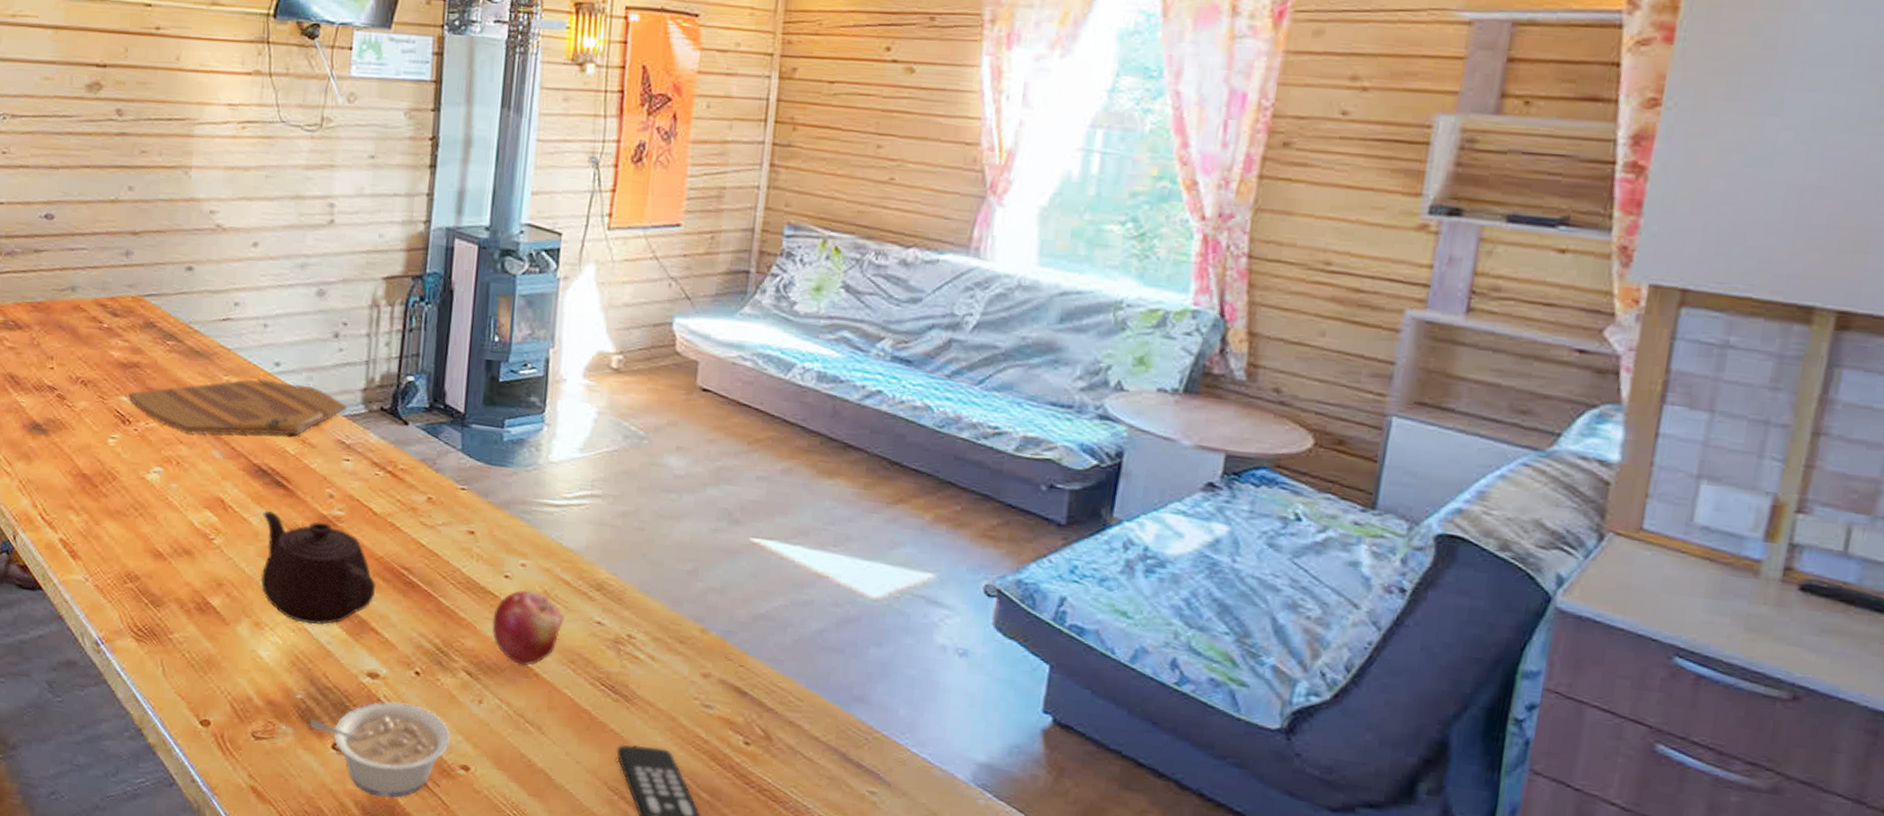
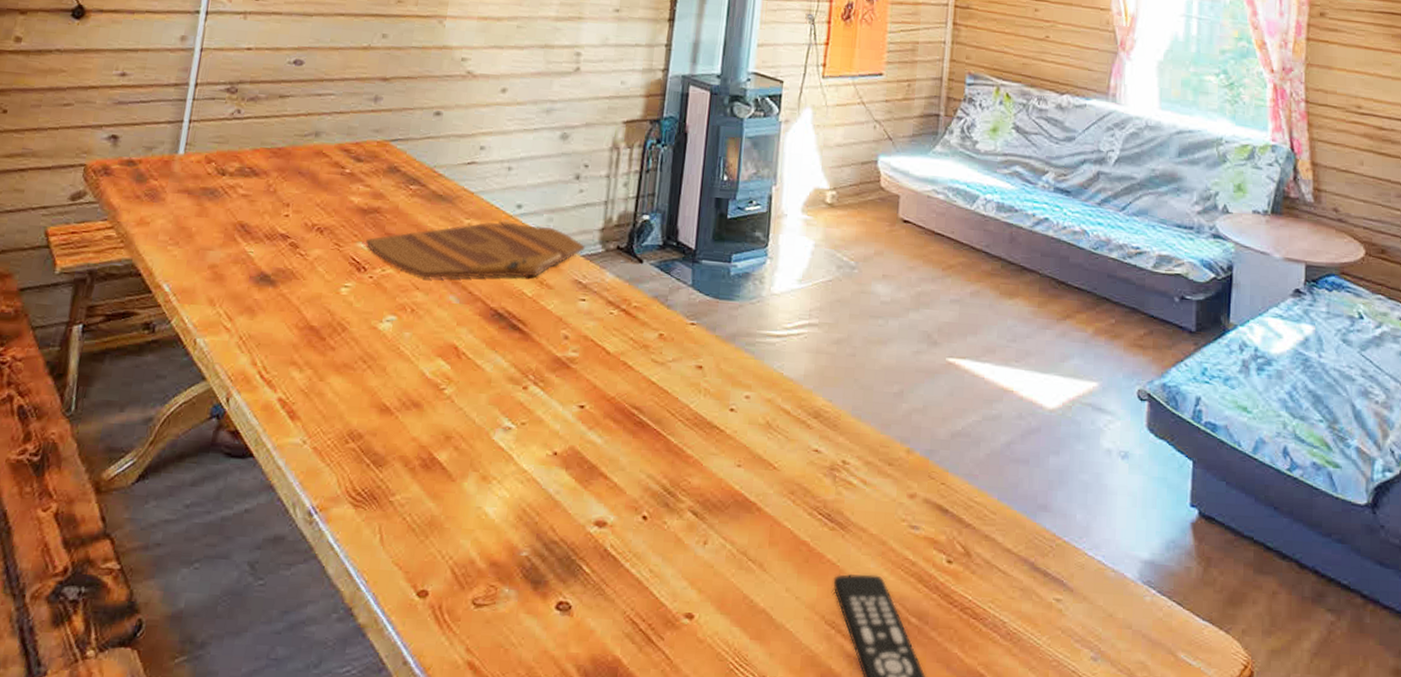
teapot: present [261,511,375,625] -> none [491,356,606,474]
legume: present [309,701,450,798] -> none [533,549,676,658]
fruit: present [492,590,564,666] -> none [717,423,785,501]

